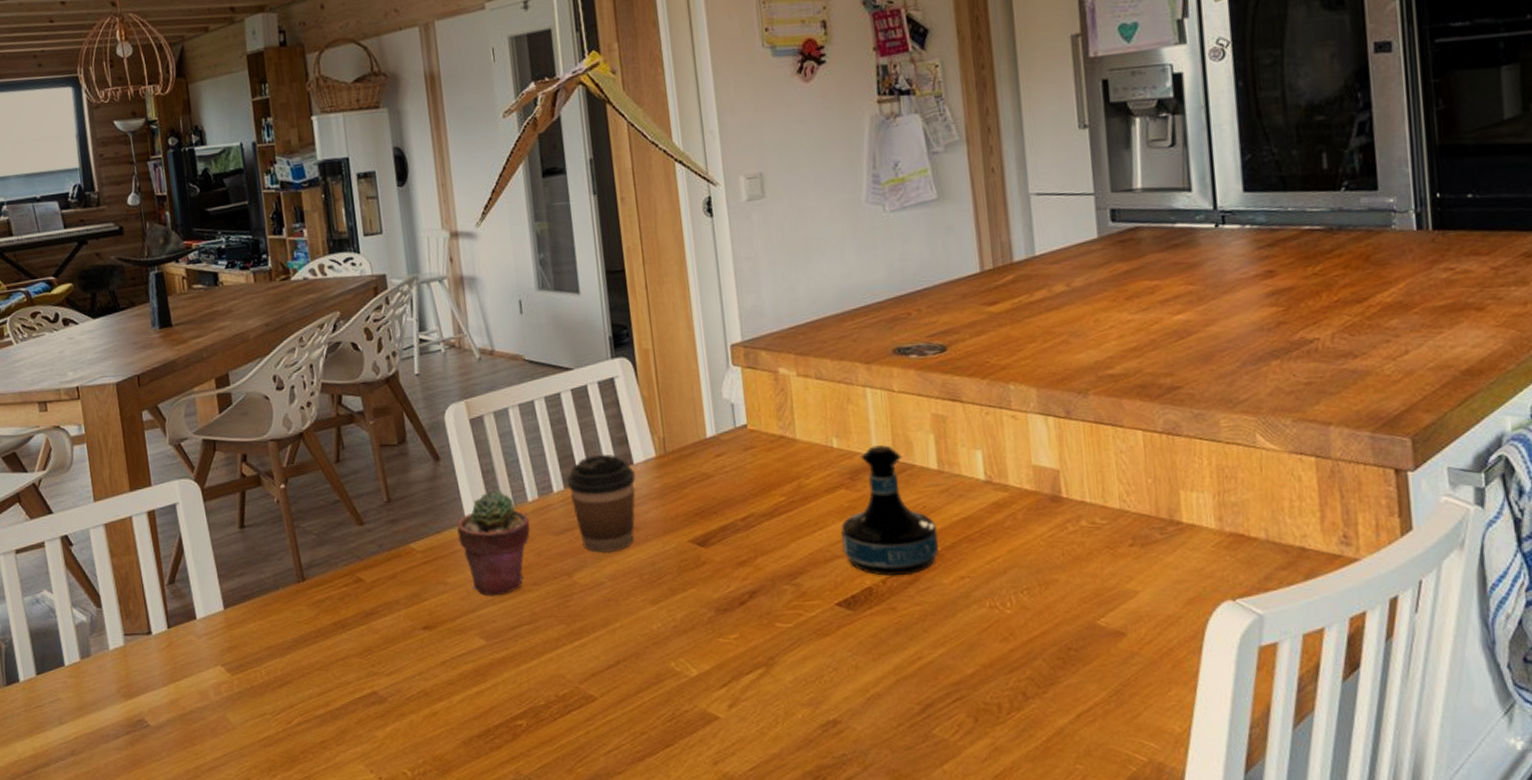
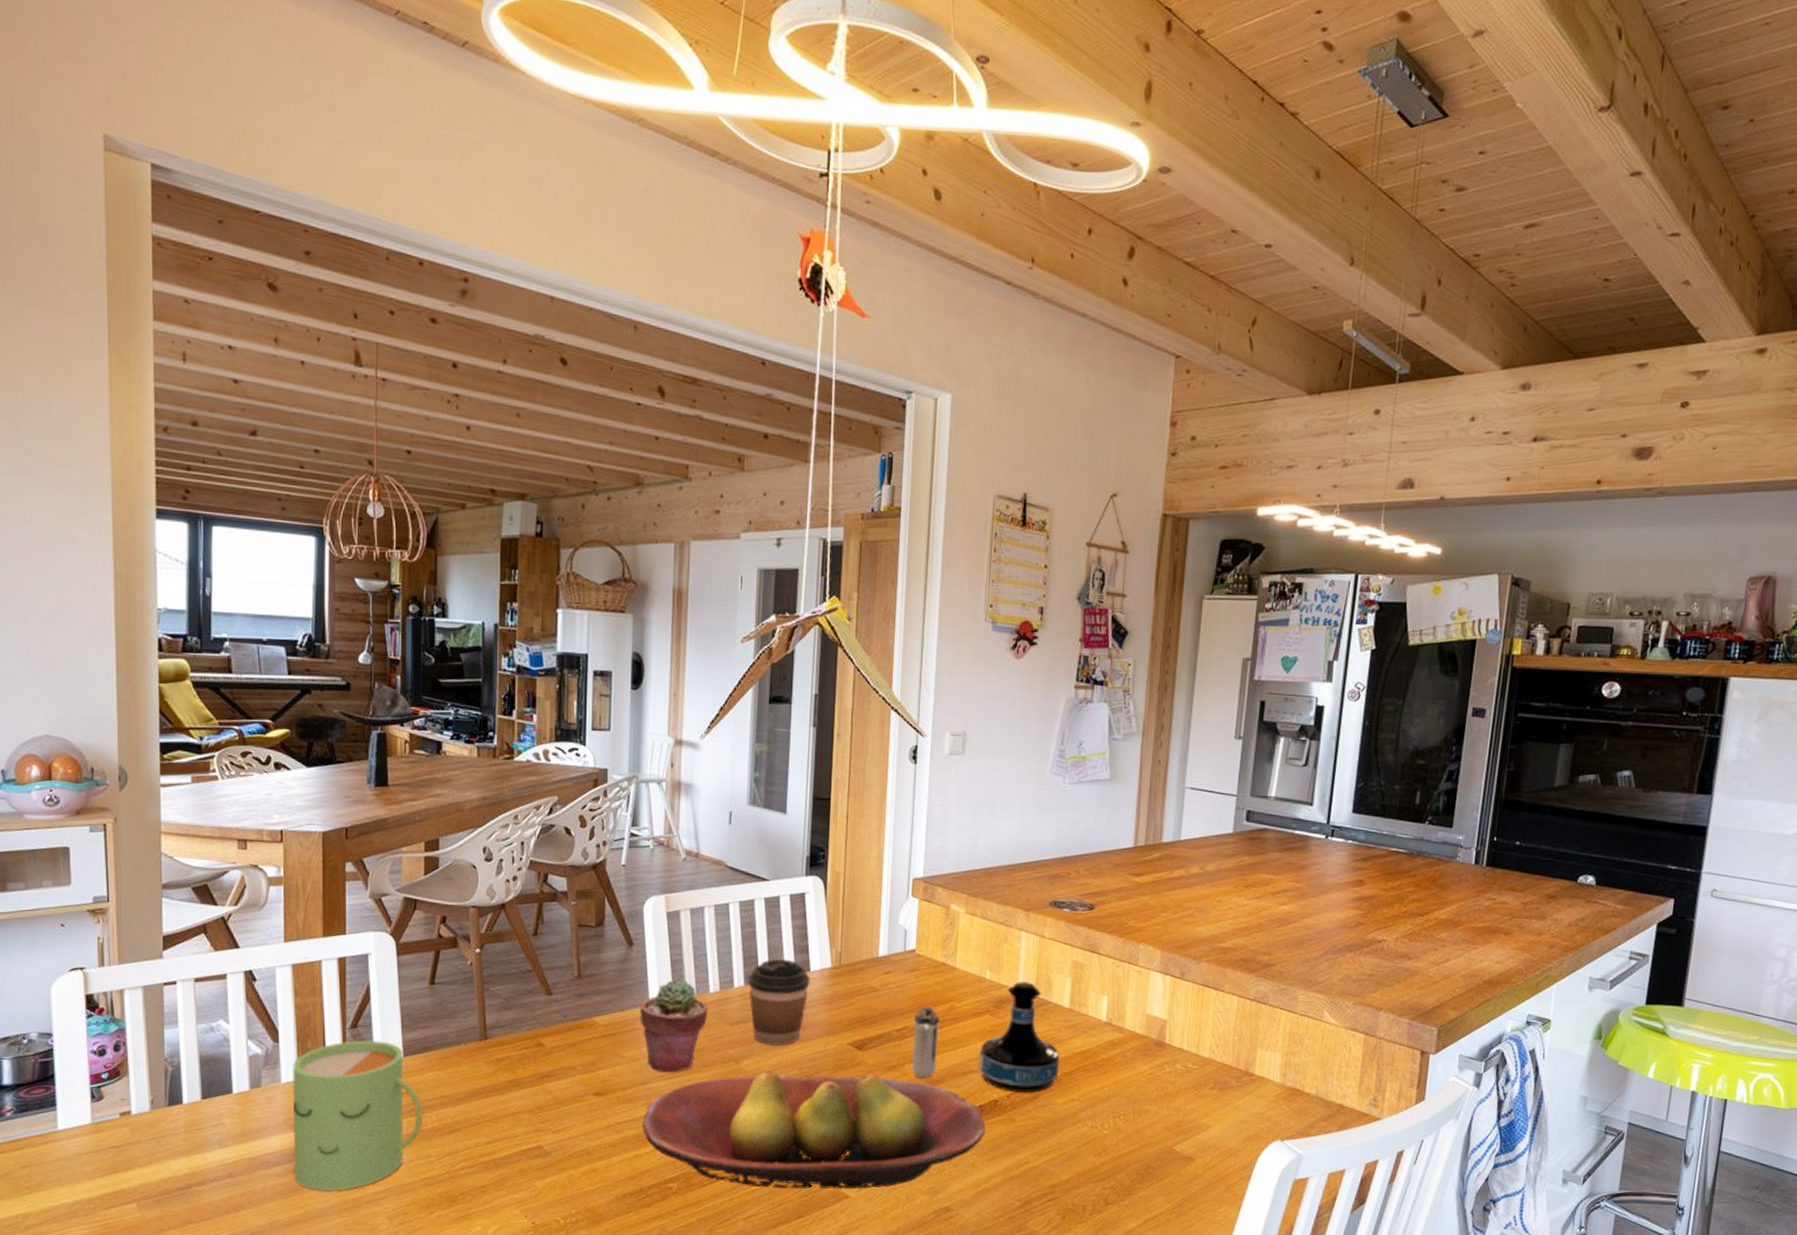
mug: none [118,594,253,761] -> present [292,1040,423,1191]
fruit bowl: none [478,572,864,716] -> present [642,1070,986,1189]
shaker: none [758,486,794,571] -> present [912,1005,940,1078]

